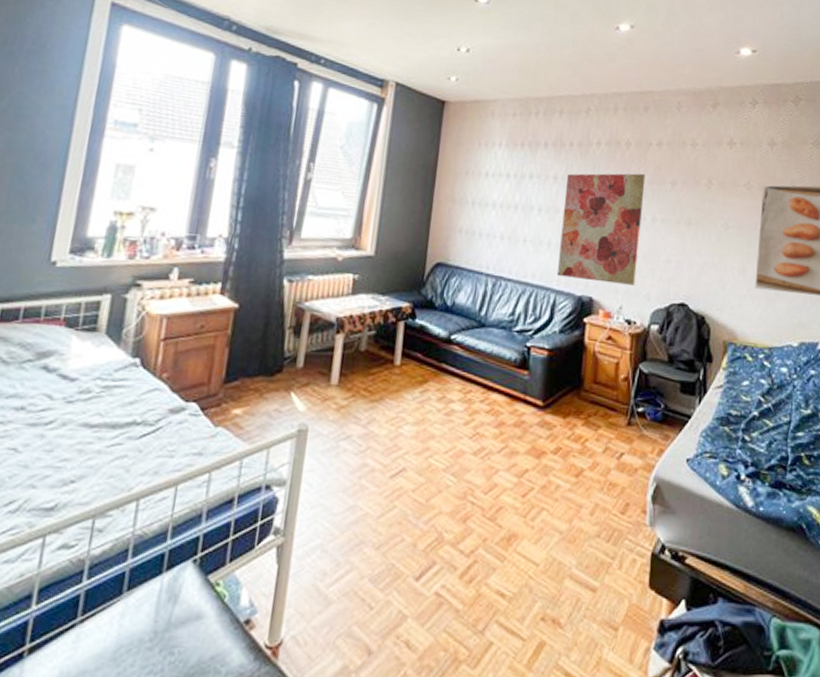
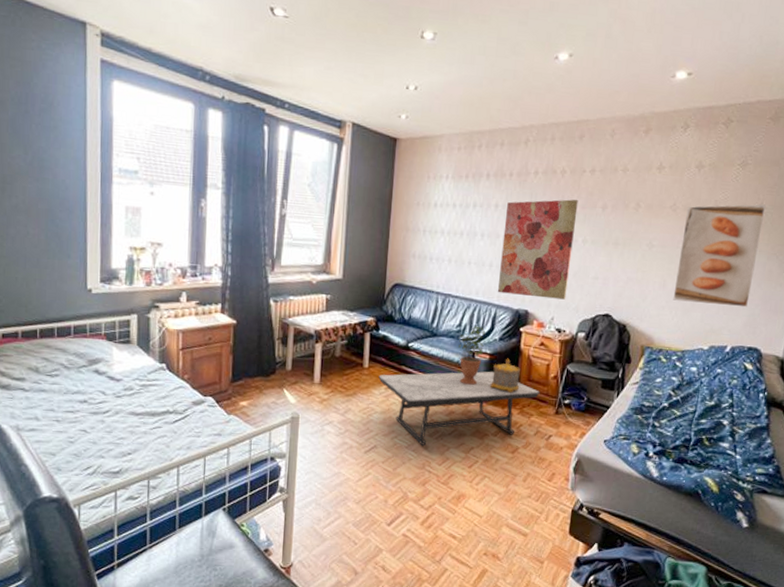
coffee table: none [412,370,609,469] -> present [378,371,540,447]
potted plant: none [511,312,544,388] -> present [458,324,486,385]
decorative container: none [548,355,585,399] -> present [489,358,520,393]

